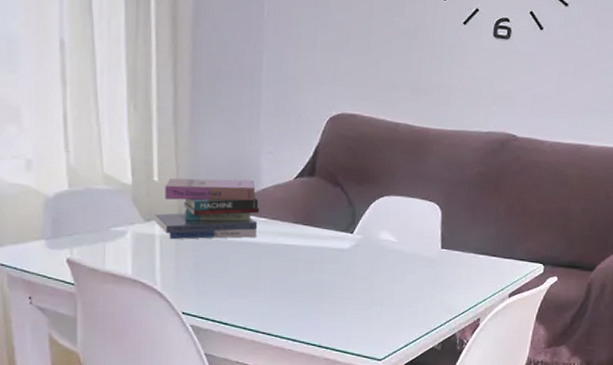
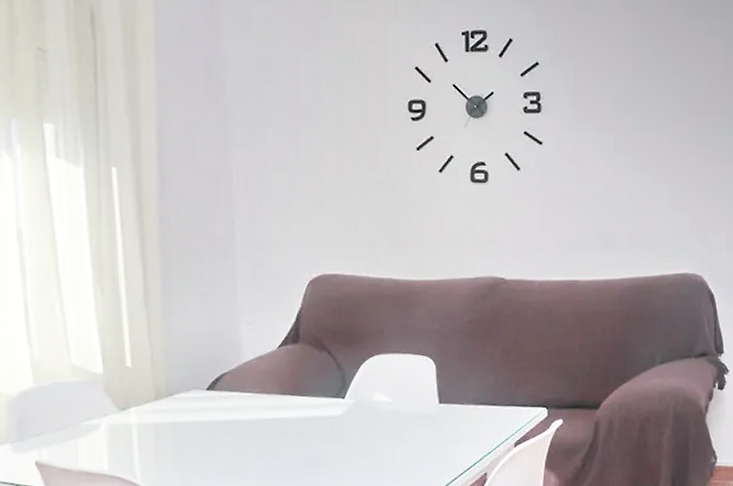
books: present [154,178,260,240] -> none [129,354,243,427]

